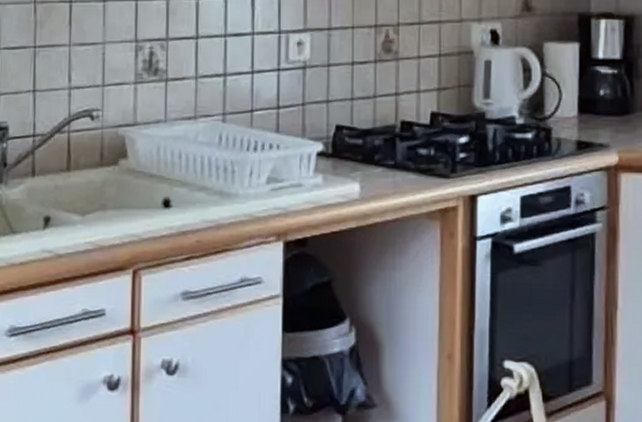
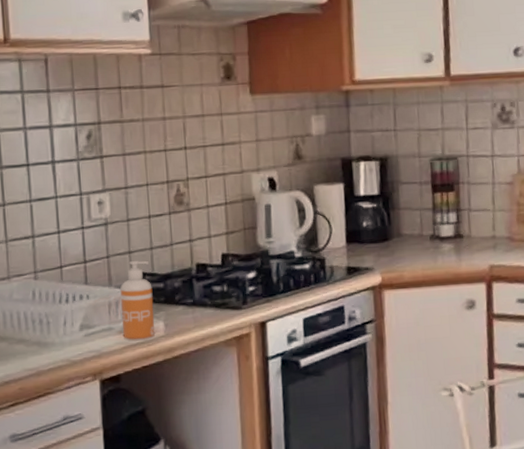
soap dispenser: none [313,112,350,203] -> present [120,260,155,342]

